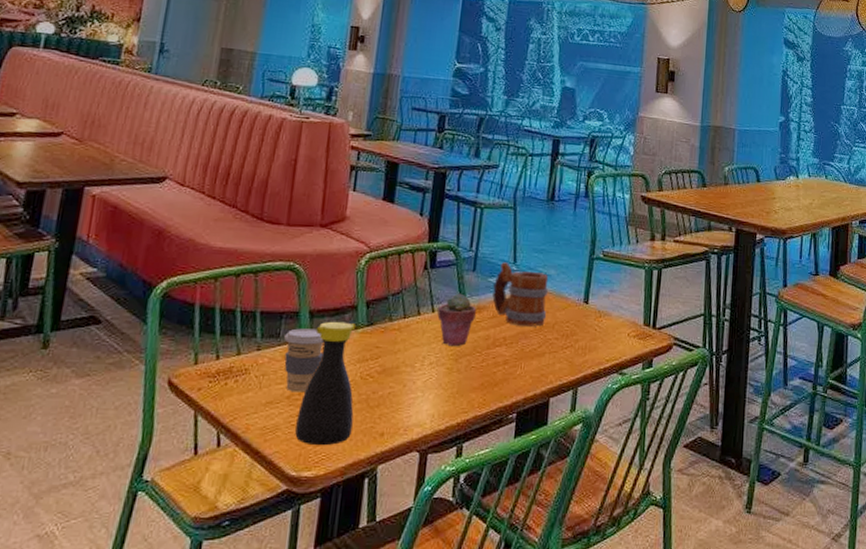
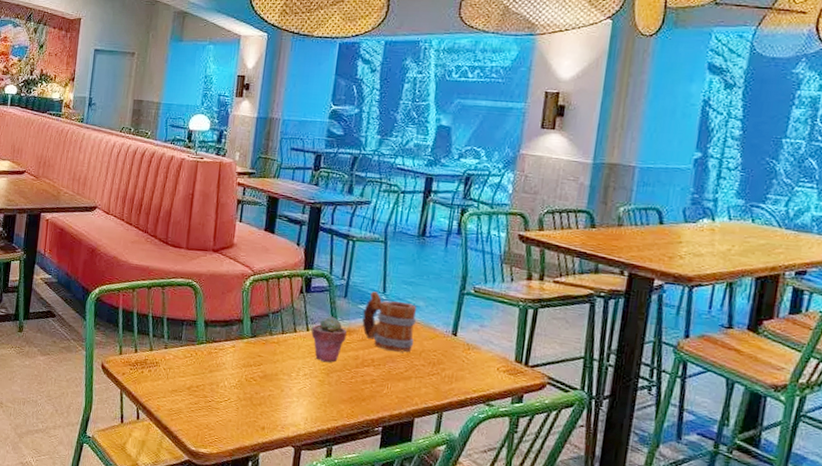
coffee cup: present [284,328,324,393] -> none [185,334,216,386]
bottle: present [295,321,356,446] -> none [194,331,242,431]

